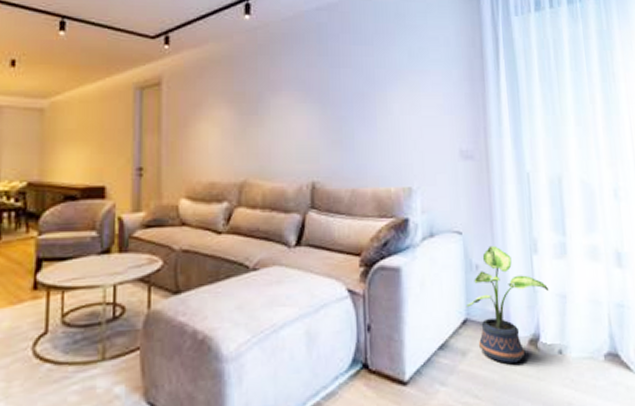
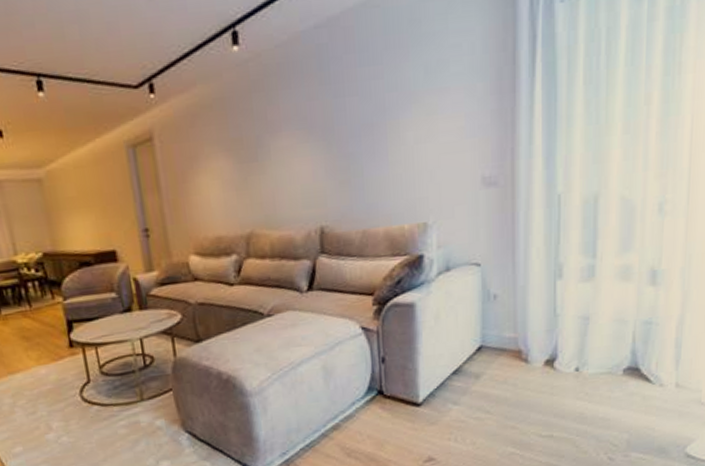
potted plant: present [467,245,549,364] -> none [482,274,572,383]

